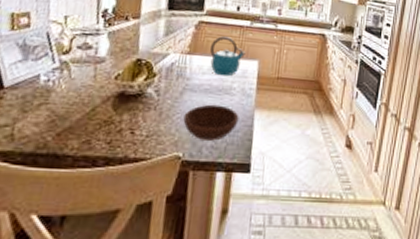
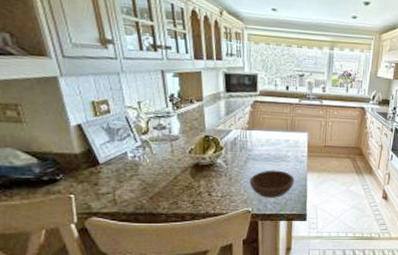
kettle: present [210,36,246,77] -> none [266,113,296,147]

